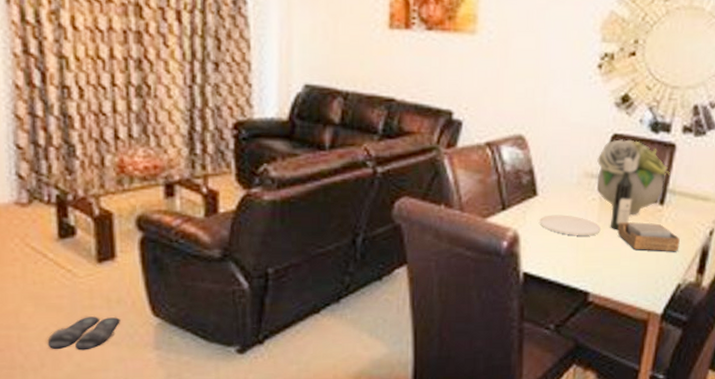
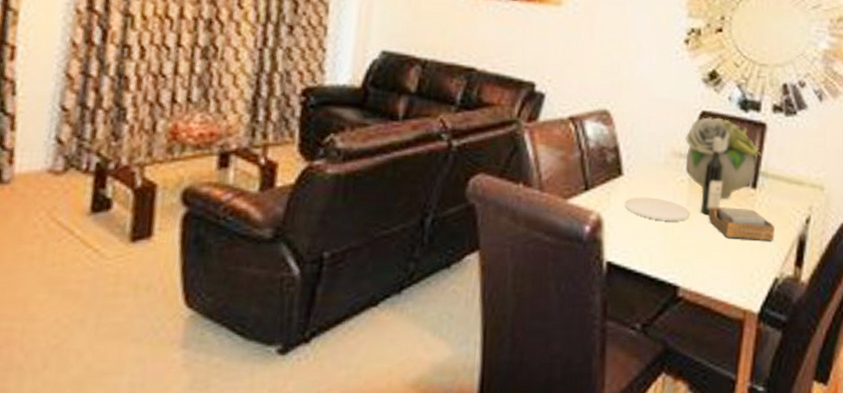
slippers: present [47,315,120,351] -> none [56,305,146,348]

